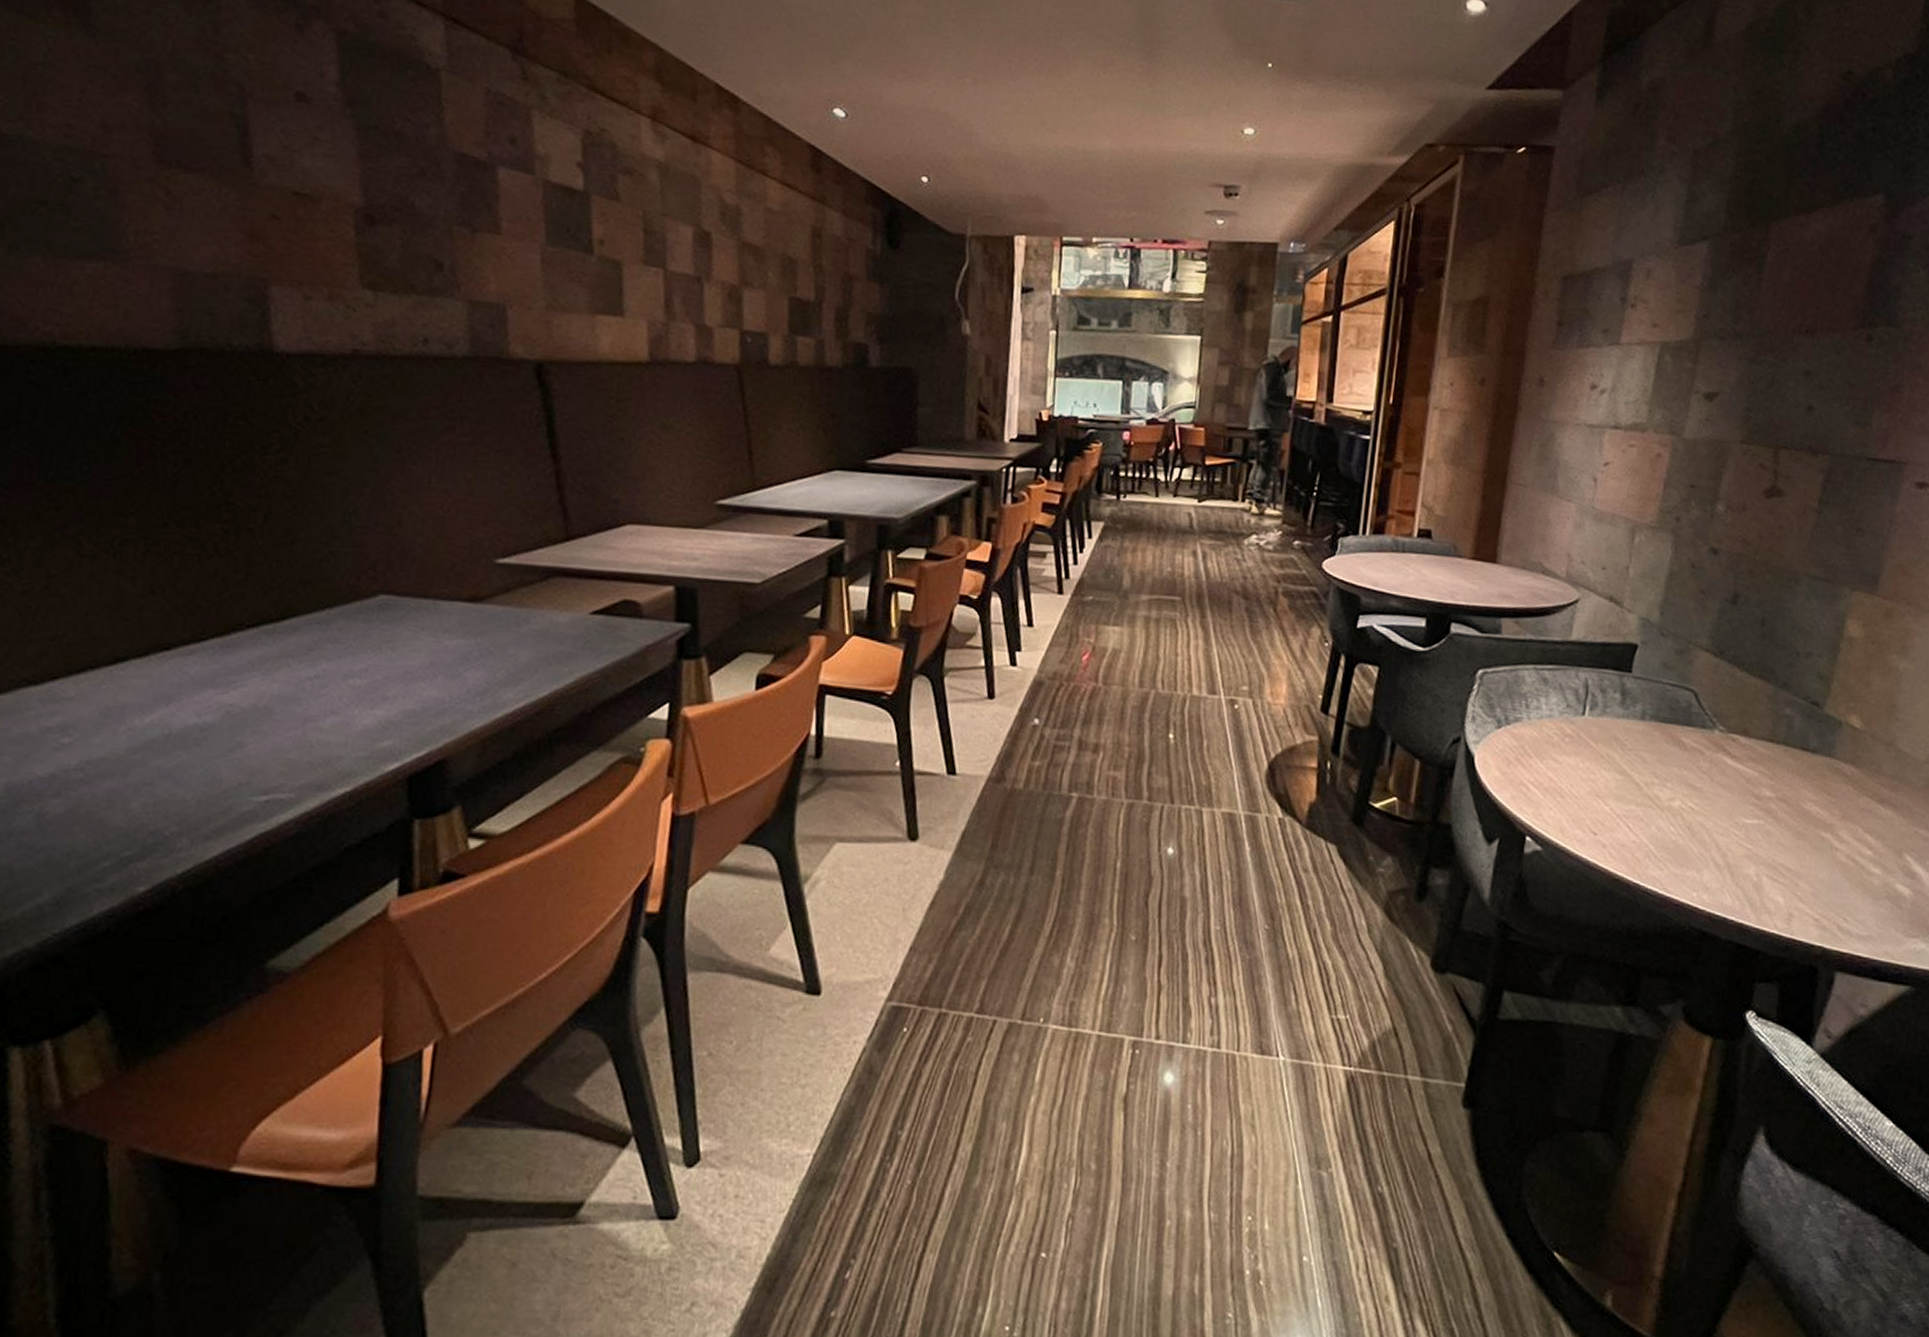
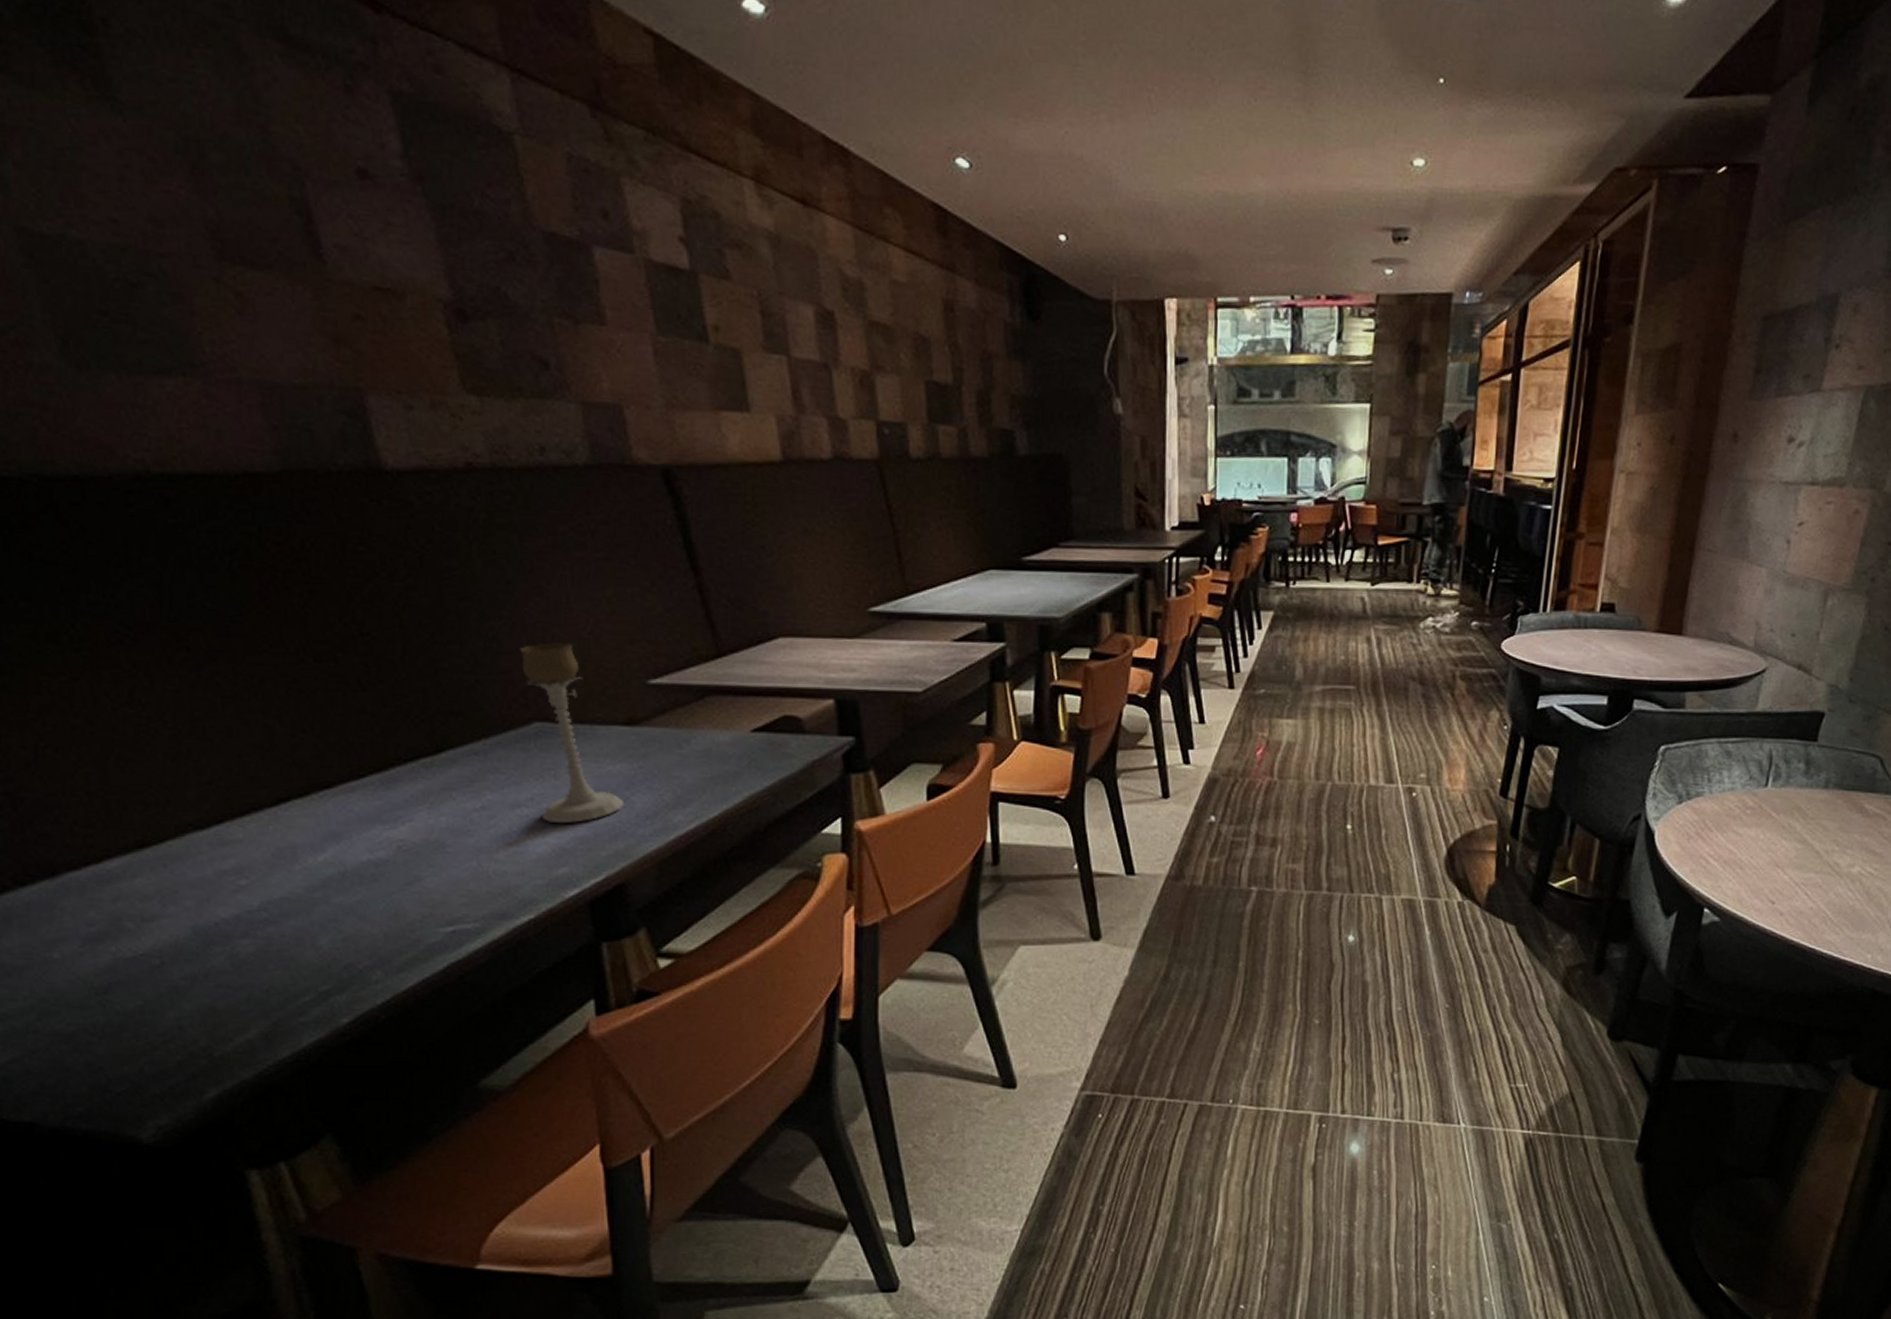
candle holder: none [372,519,457,697] -> present [519,642,625,824]

